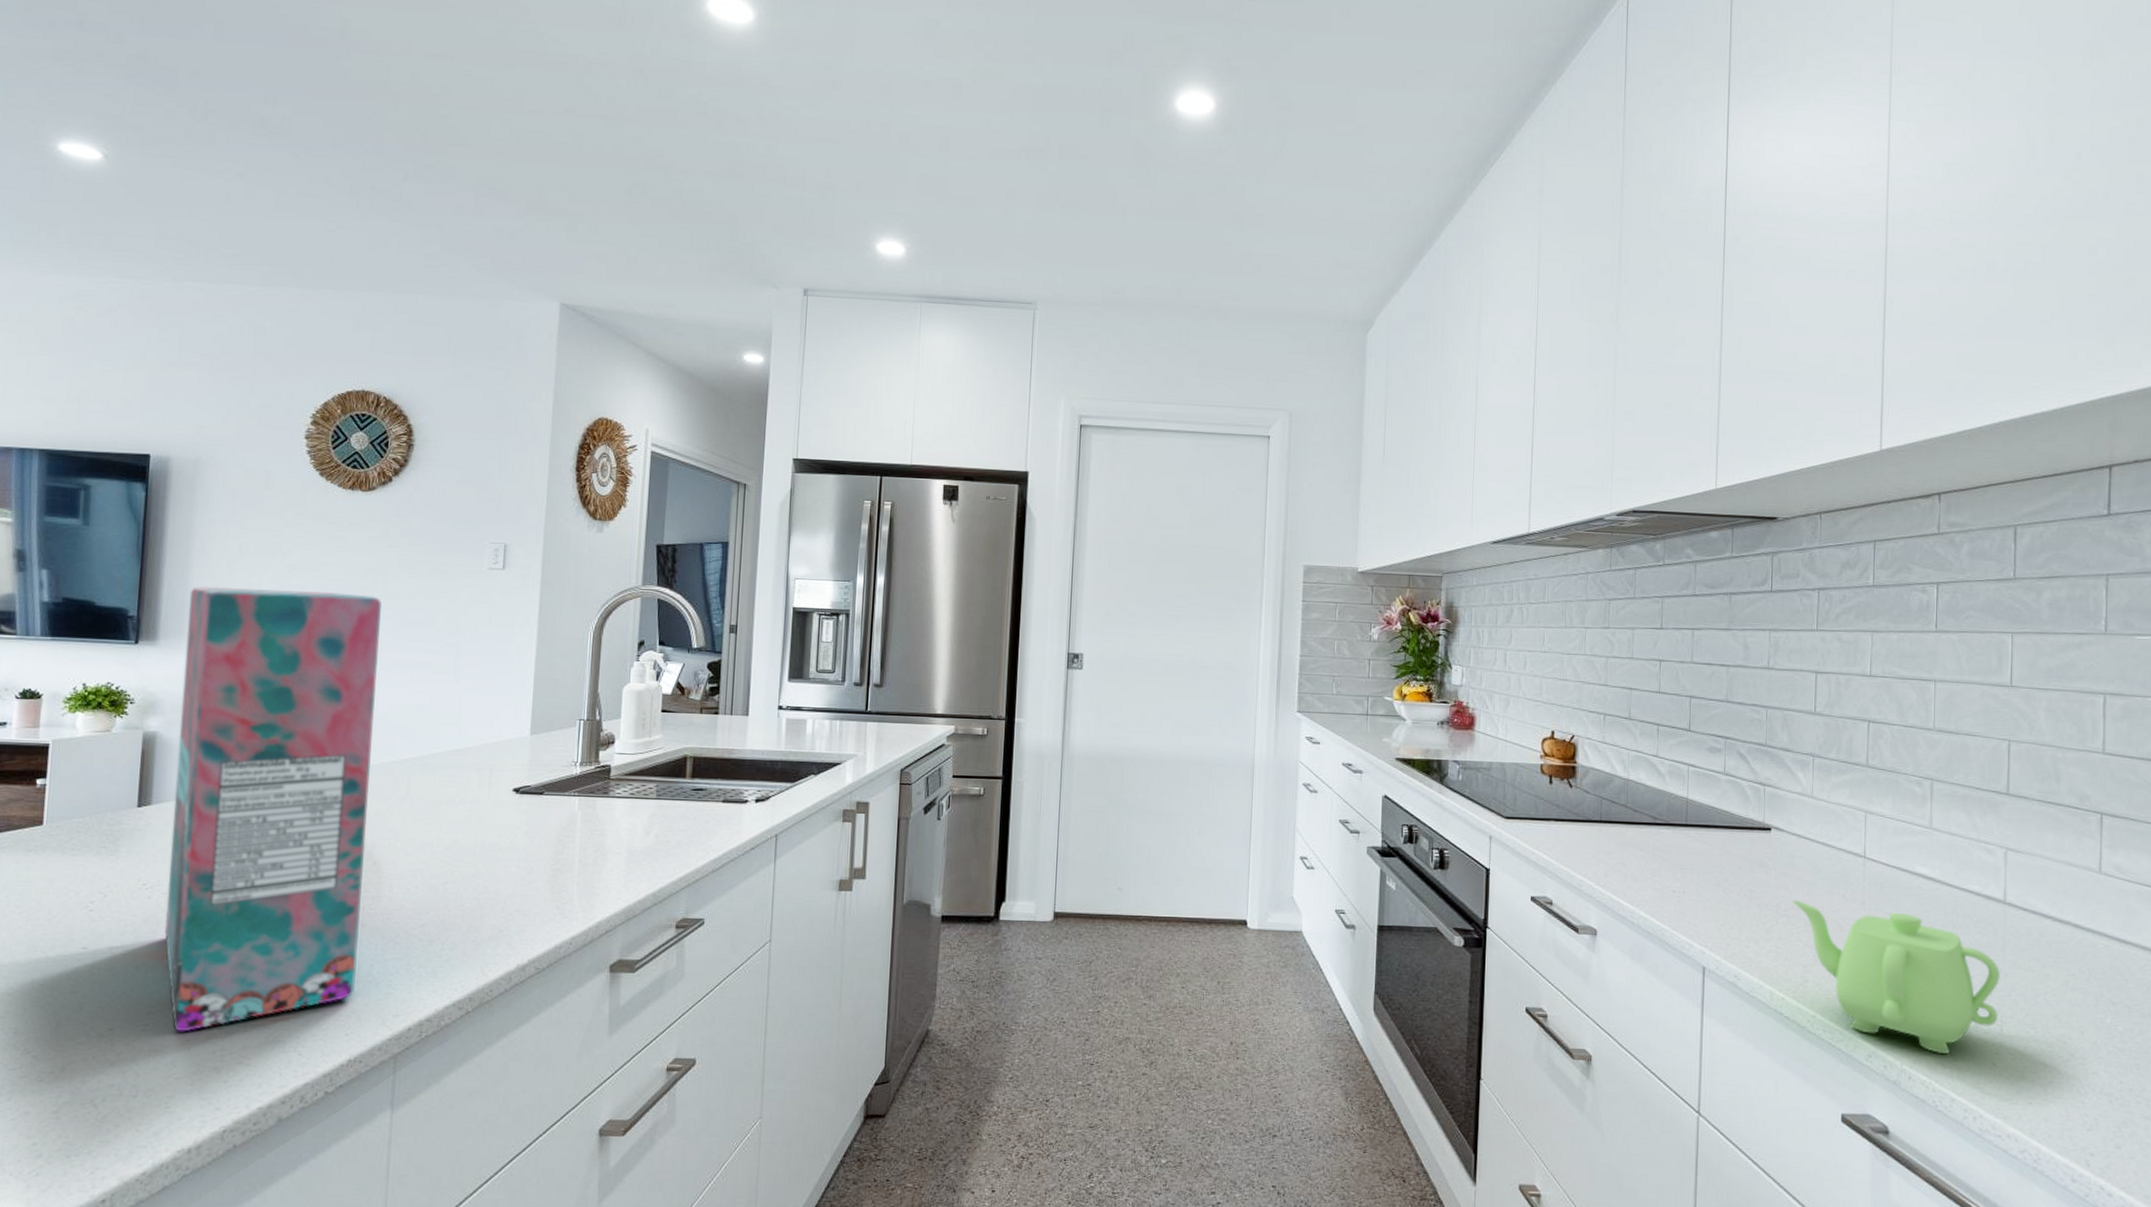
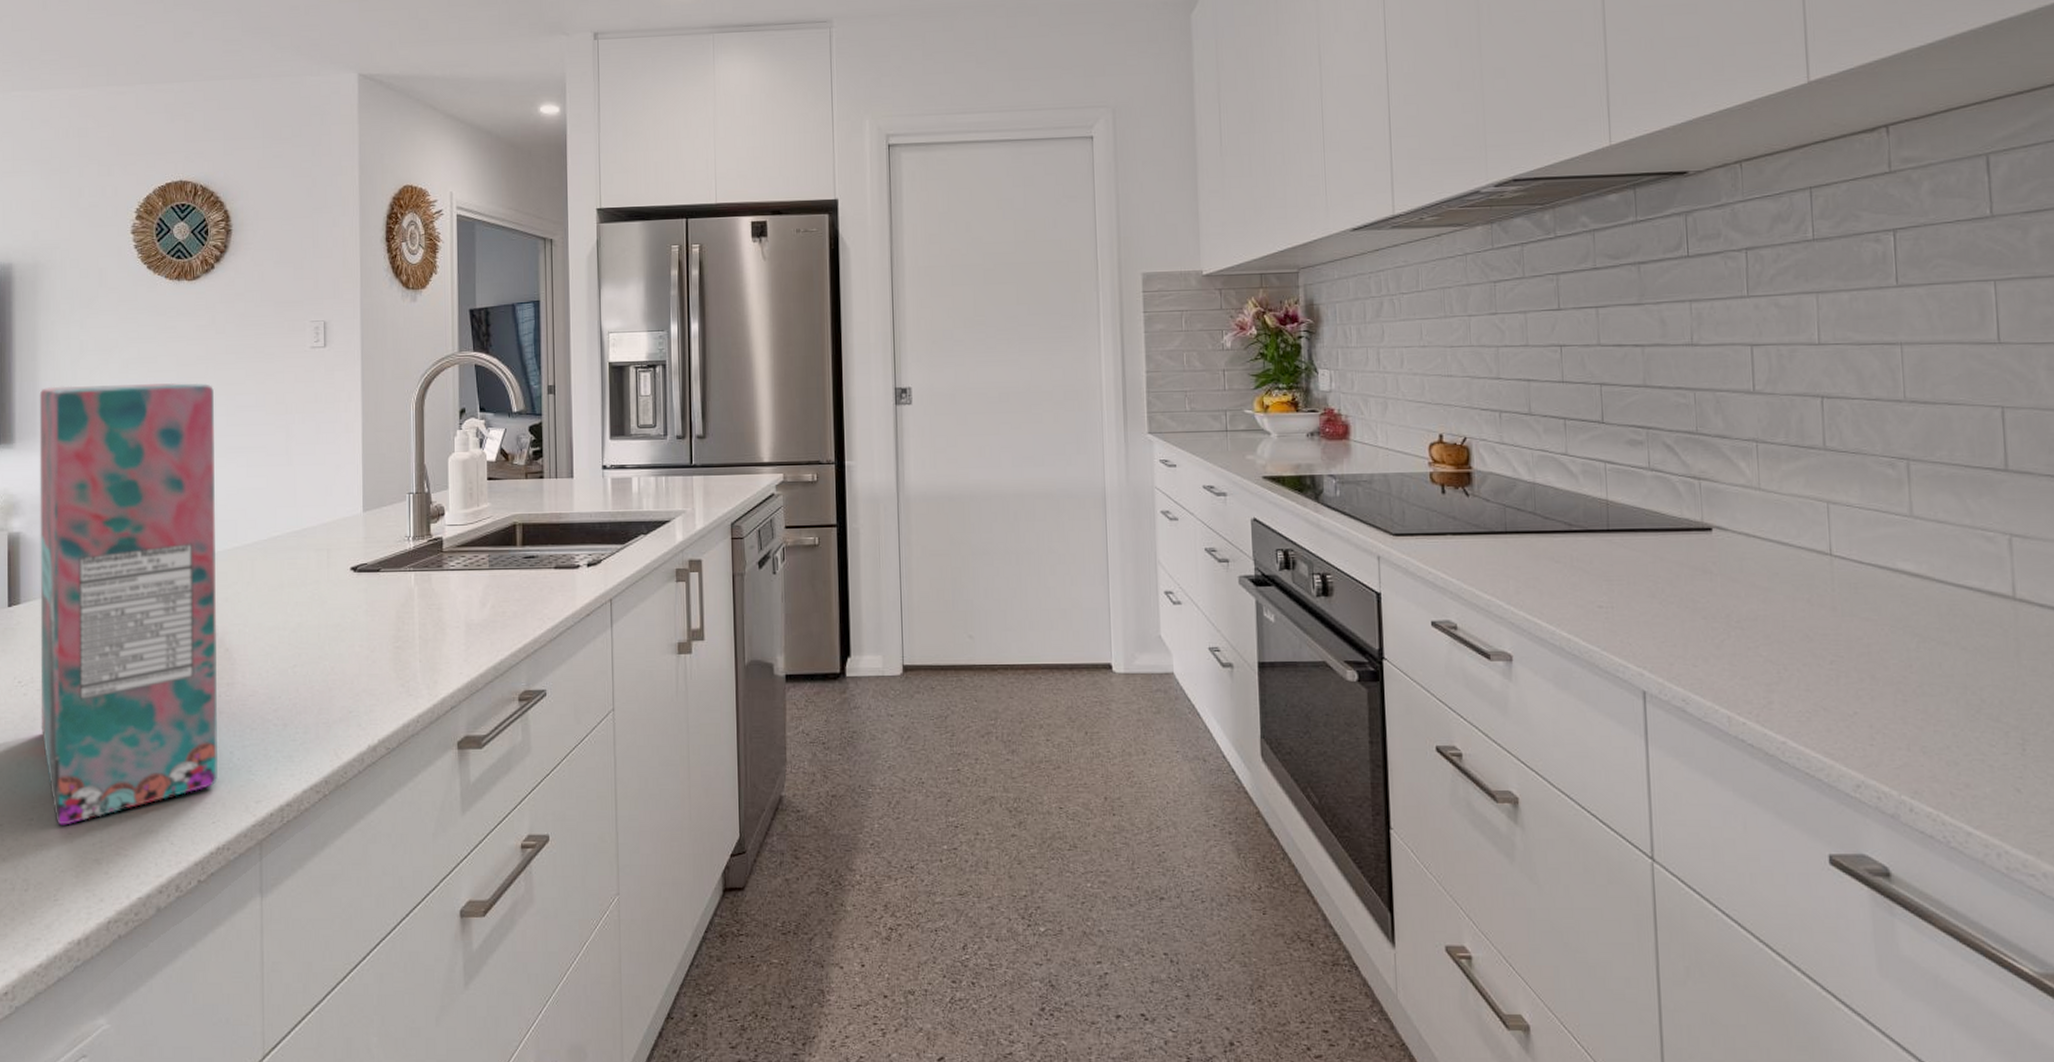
teapot: present [1791,900,2001,1055] -> none [1744,609,2018,781]

